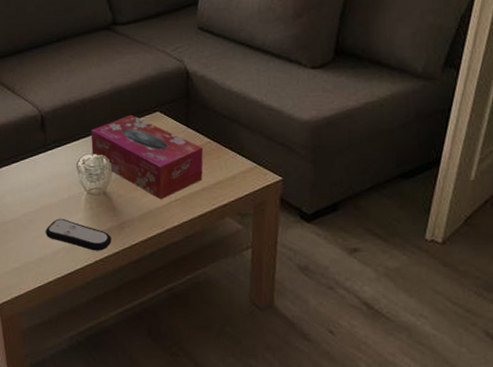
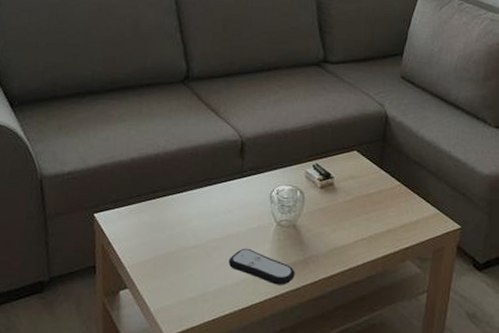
tissue box: present [90,114,204,200] -> none [287,150,394,238]

